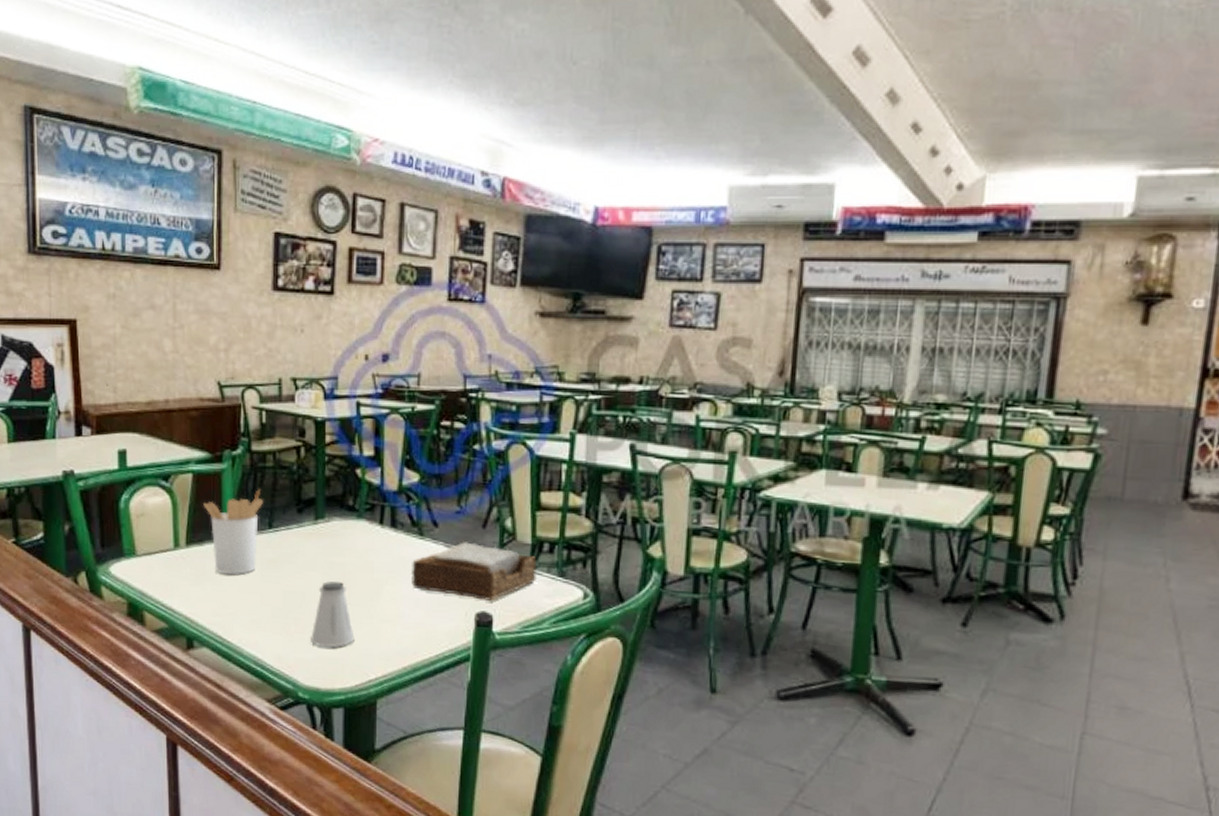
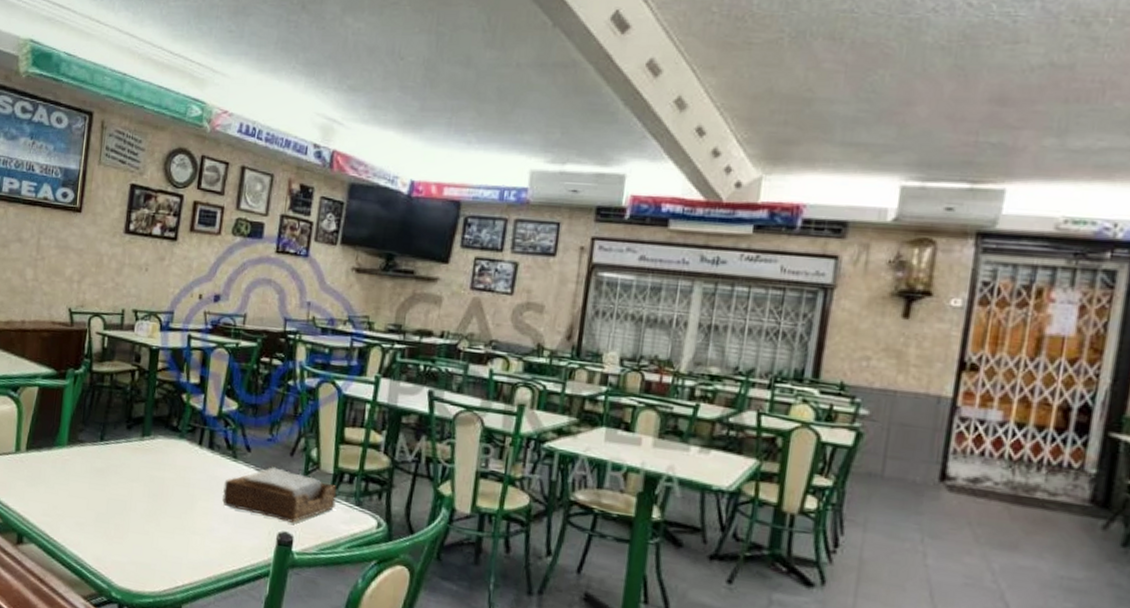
utensil holder: present [203,489,263,575] -> none [45,406,98,480]
saltshaker: present [311,581,355,648] -> none [128,493,167,554]

